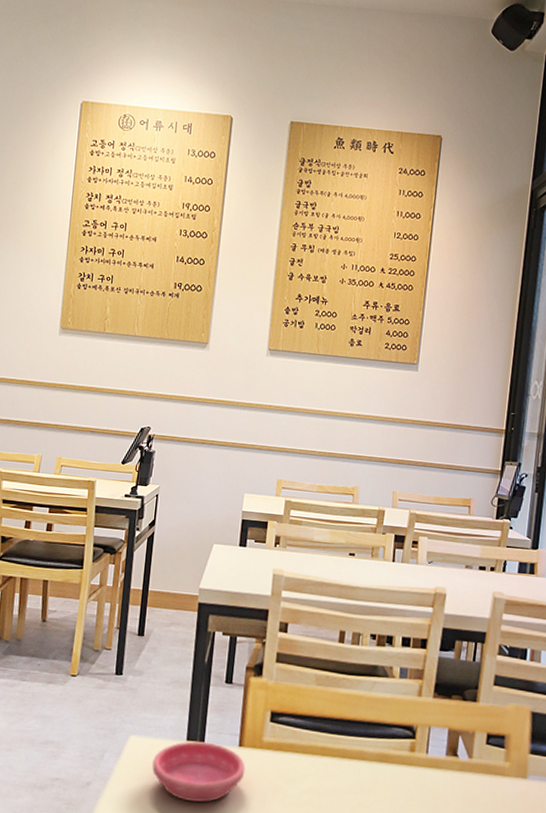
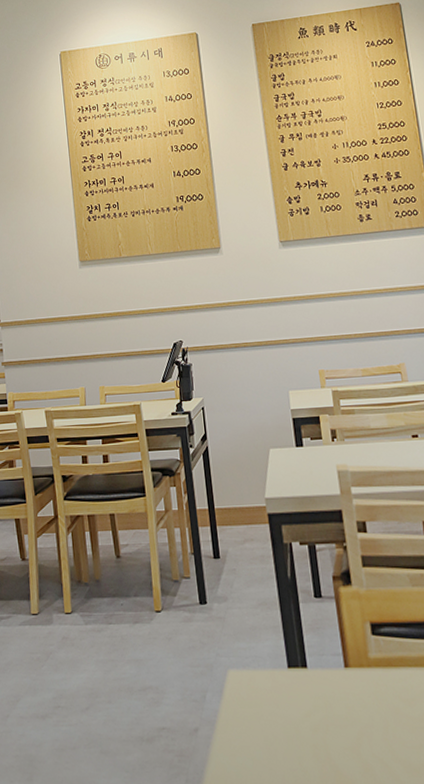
saucer: present [152,741,246,802] -> none [257,667,358,738]

